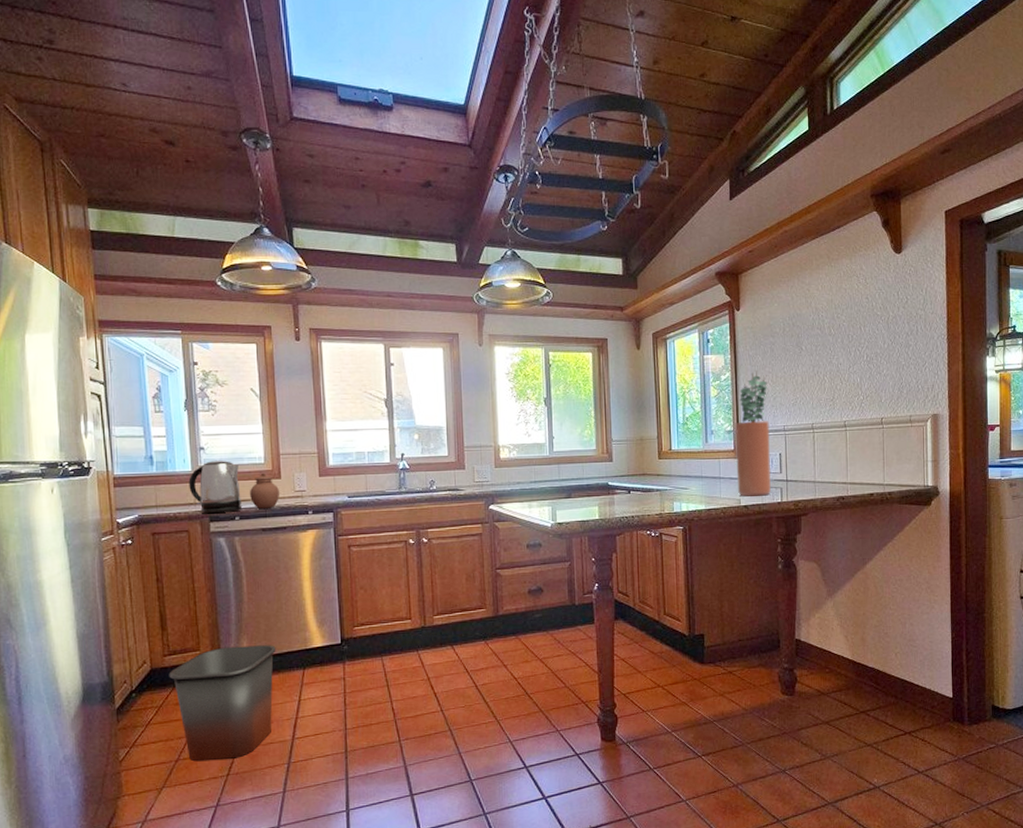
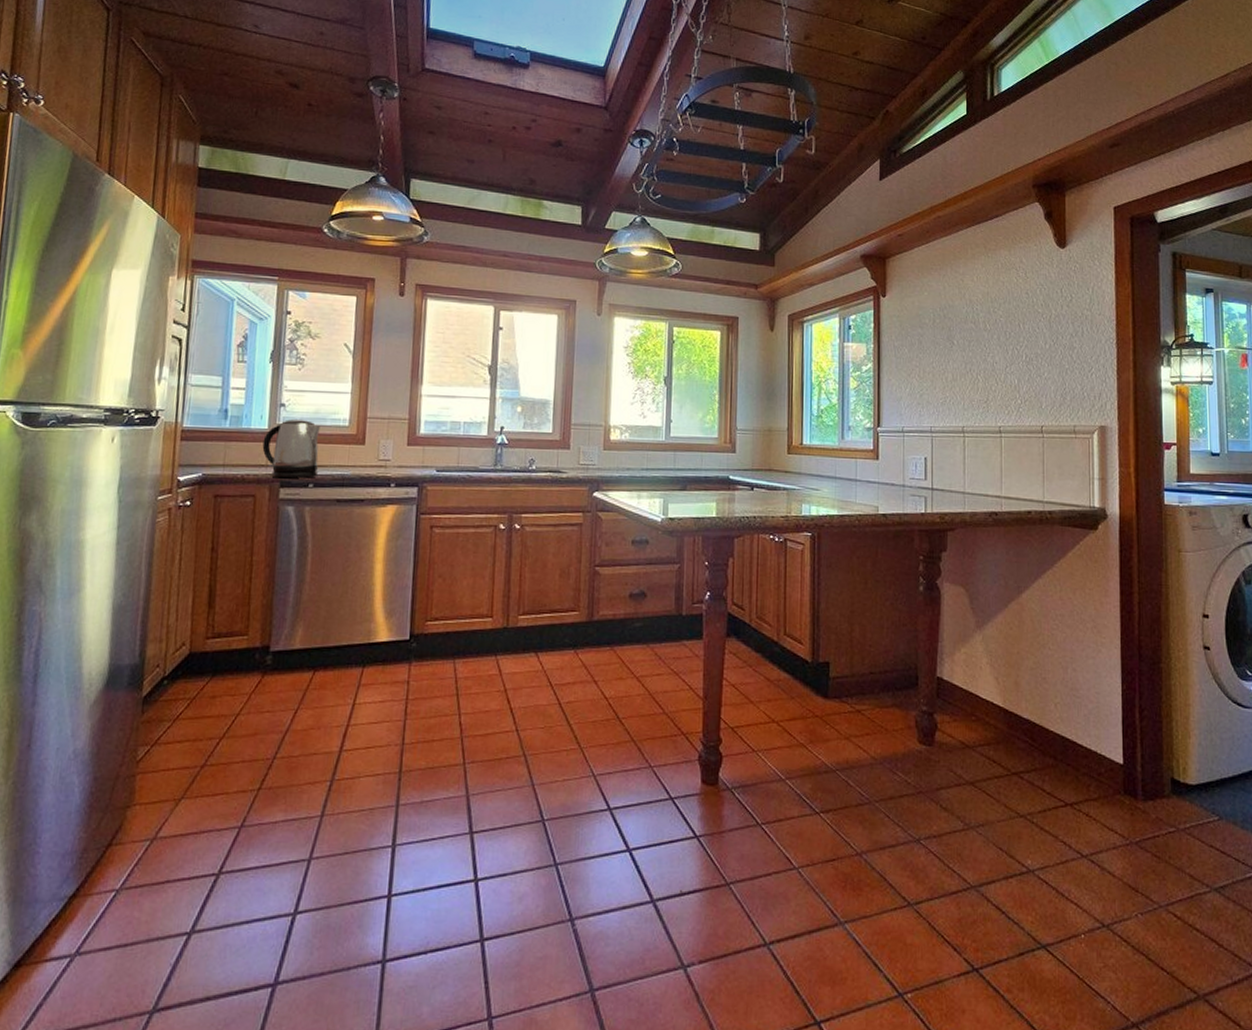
waste bin: present [169,645,276,762] -> none [208,633,335,770]
jar: present [250,472,280,509] -> none [328,436,362,477]
vase: present [735,370,771,497] -> none [875,363,914,505]

